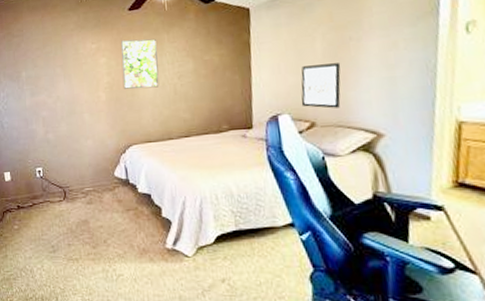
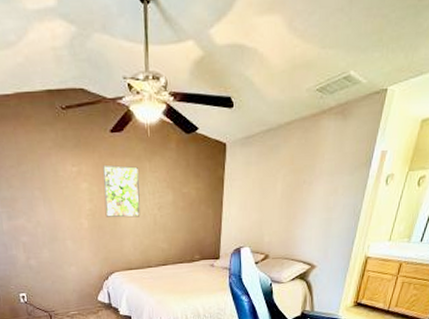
wall art: present [301,63,341,109] -> none [260,203,294,243]

